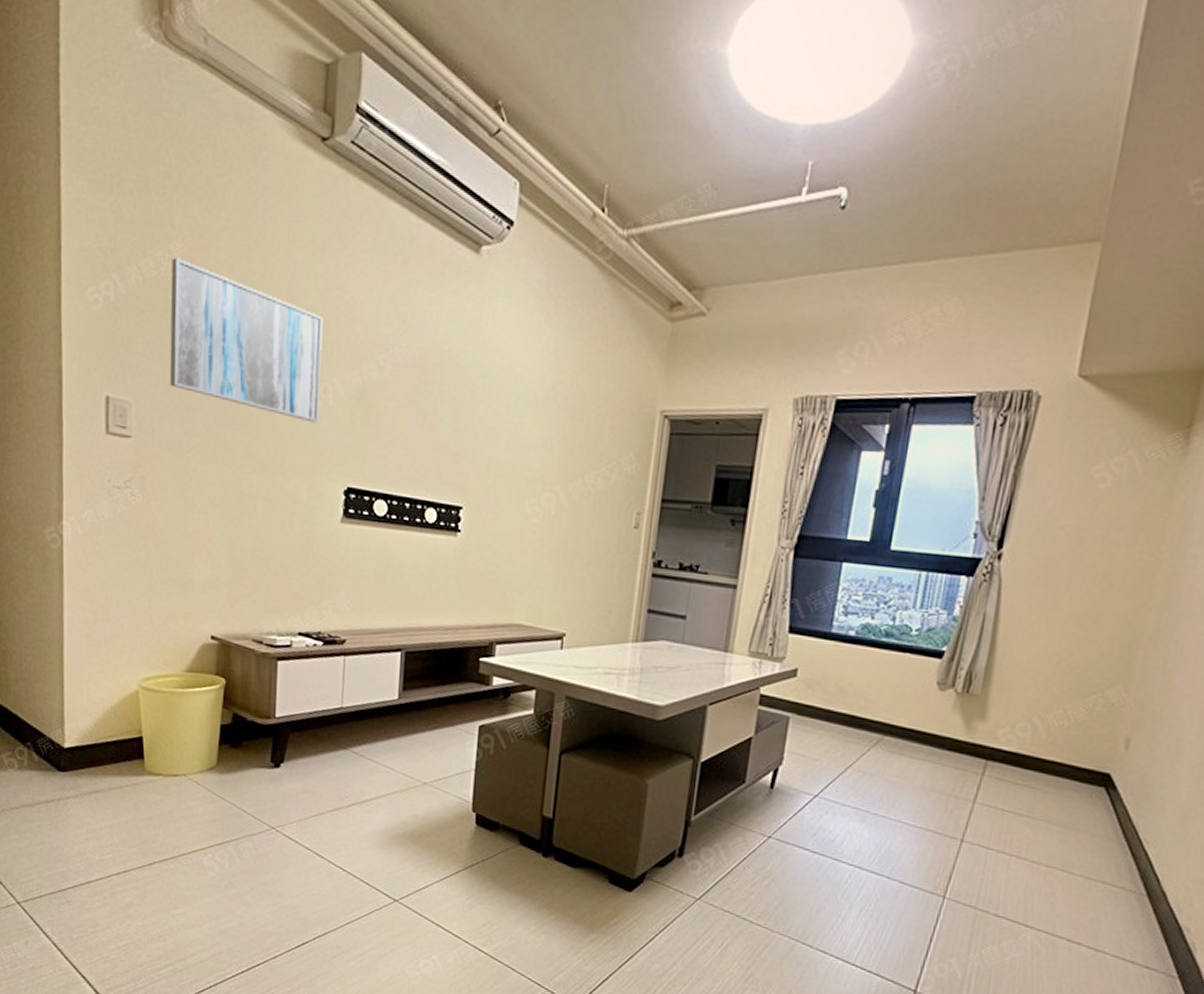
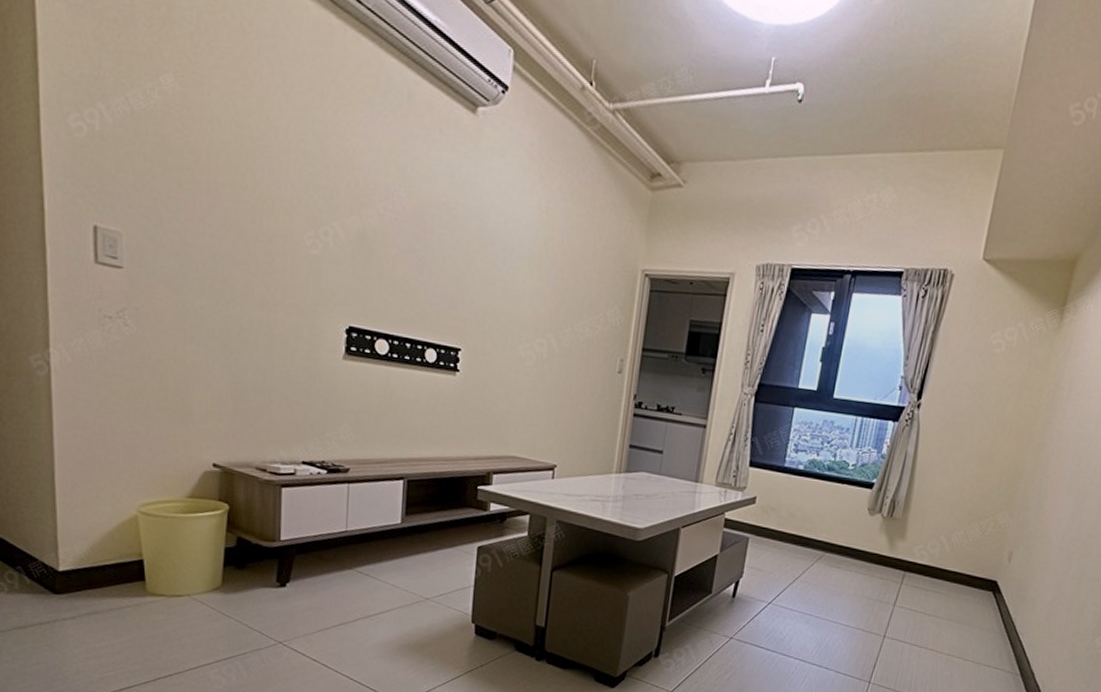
wall art: present [169,258,323,423] -> none [161,91,323,264]

